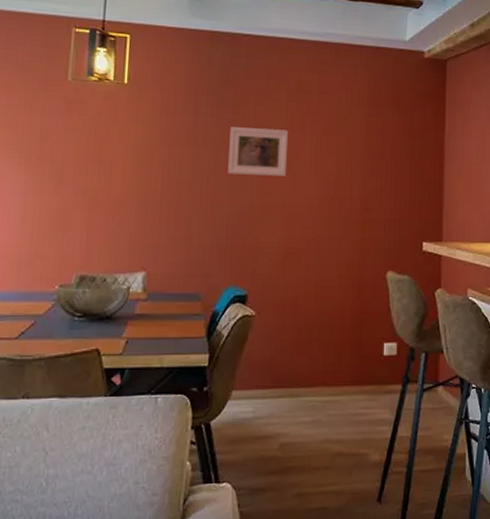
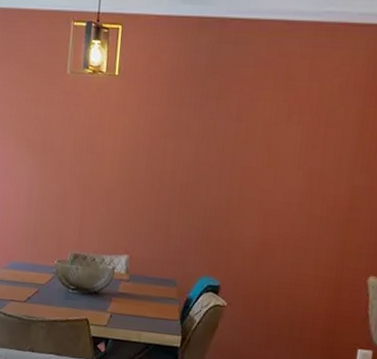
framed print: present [228,127,289,176] -> none [208,118,273,170]

